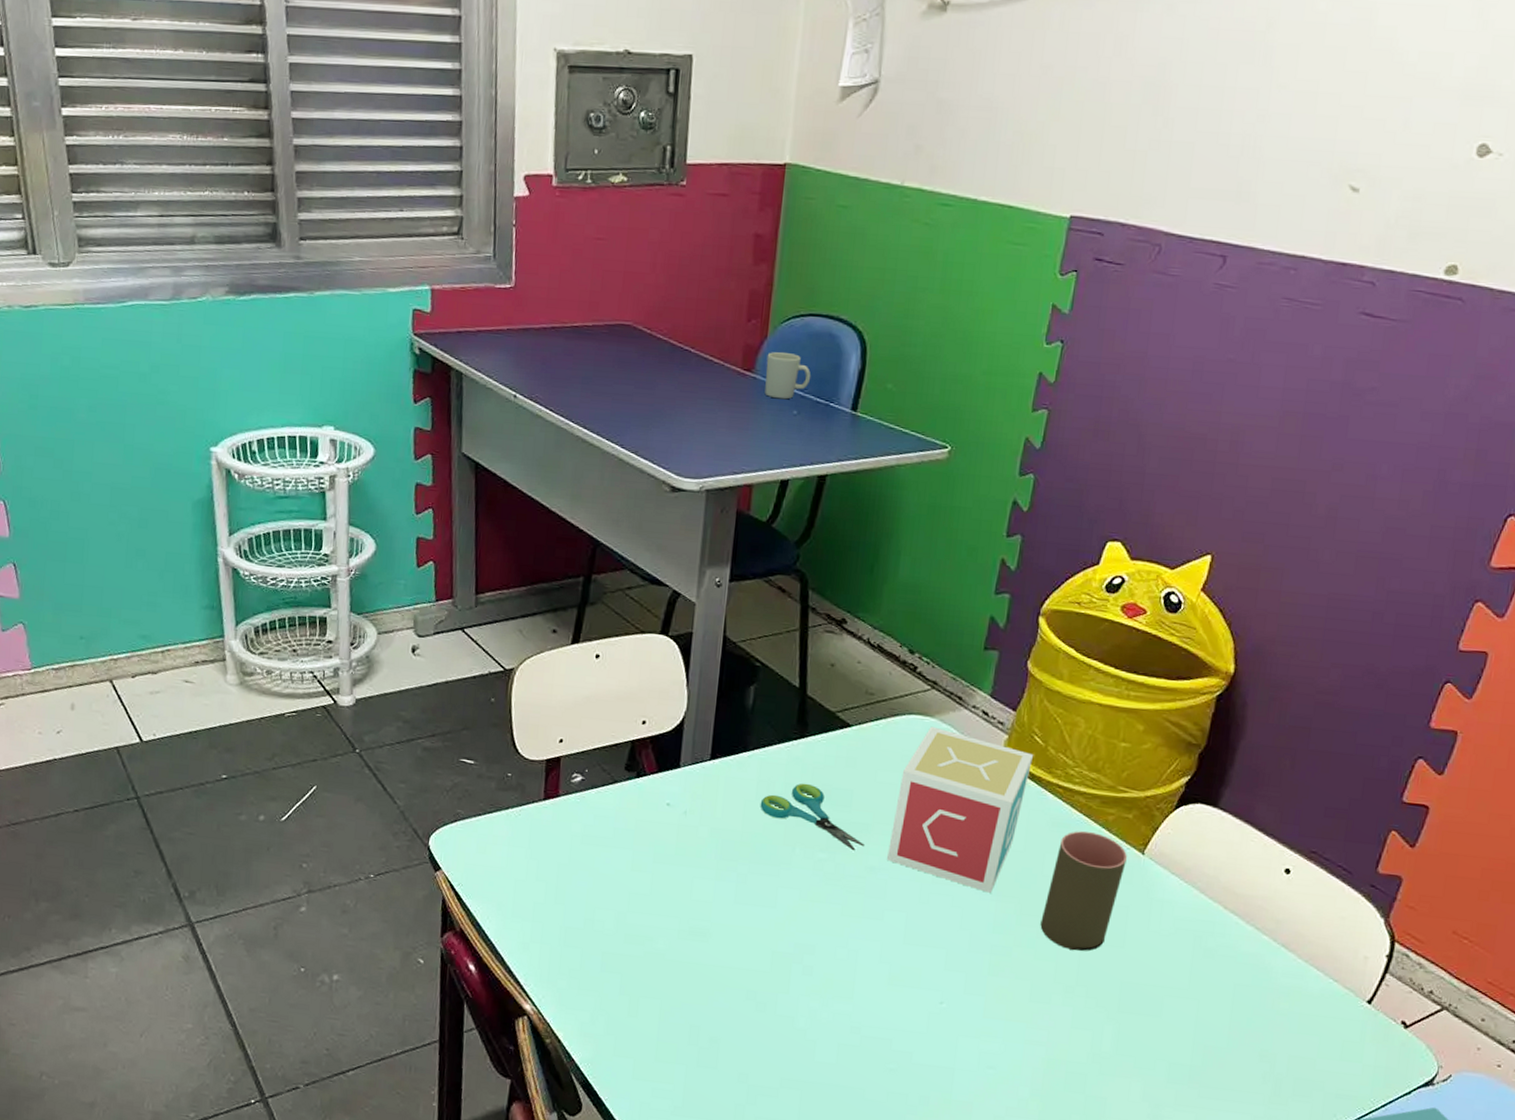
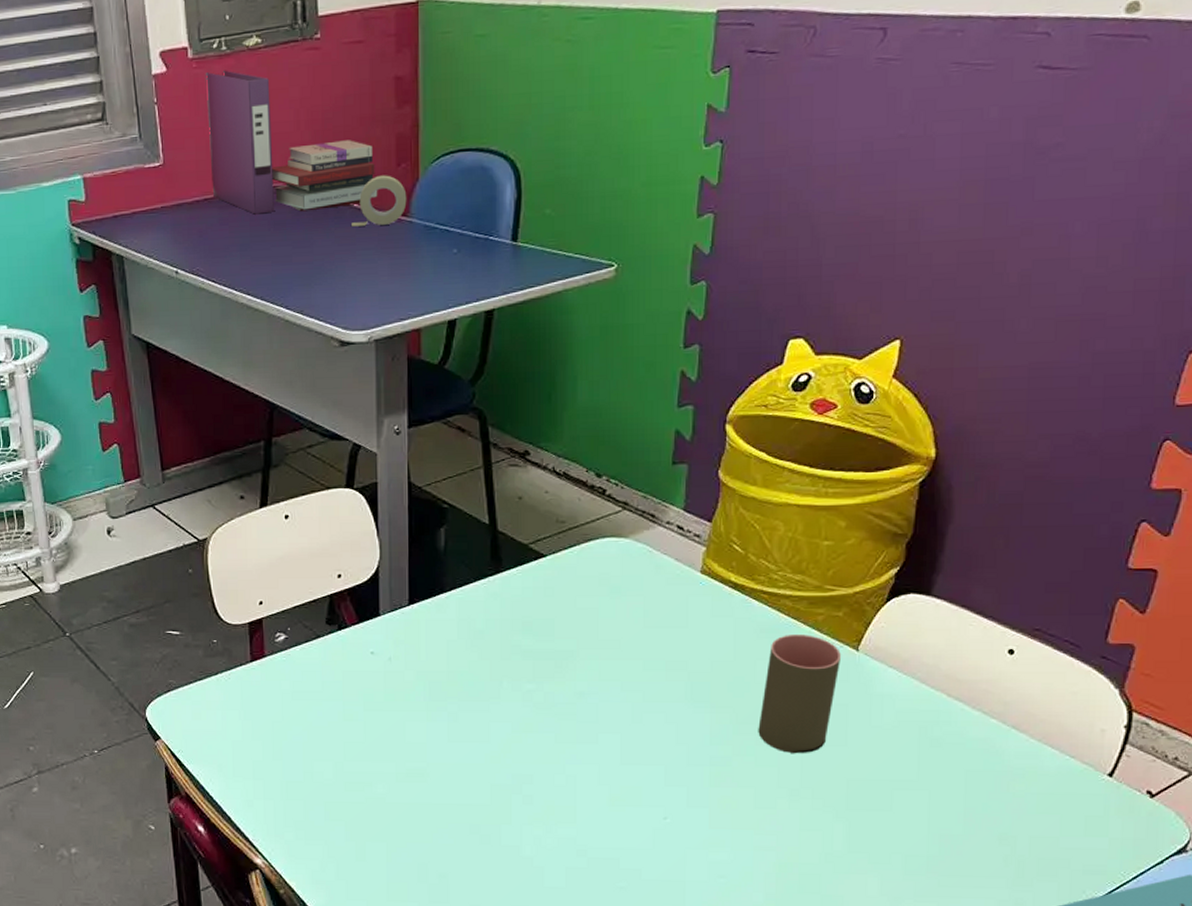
binder: none [561,203,630,350] -> present [205,70,274,214]
books: none [621,287,726,354] -> present [272,140,378,212]
adhesive tape: none [696,328,754,378] -> present [352,175,407,227]
scissors: present [760,783,866,851] -> none [463,617,572,679]
mug: present [765,352,811,400] -> none [421,192,468,240]
toy block: present [887,726,1033,893] -> none [596,547,733,706]

